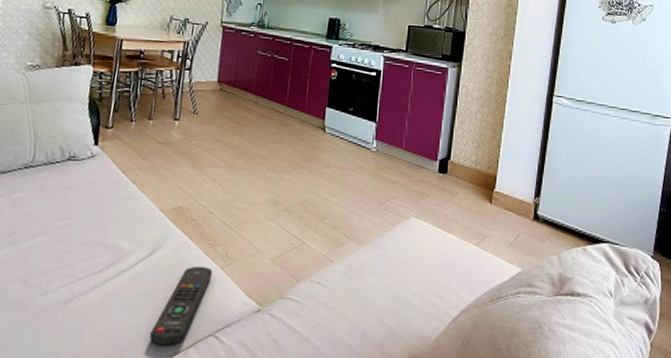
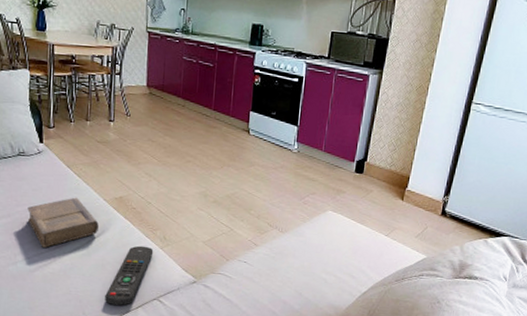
book: none [68,208,151,272] -> present [27,197,99,248]

